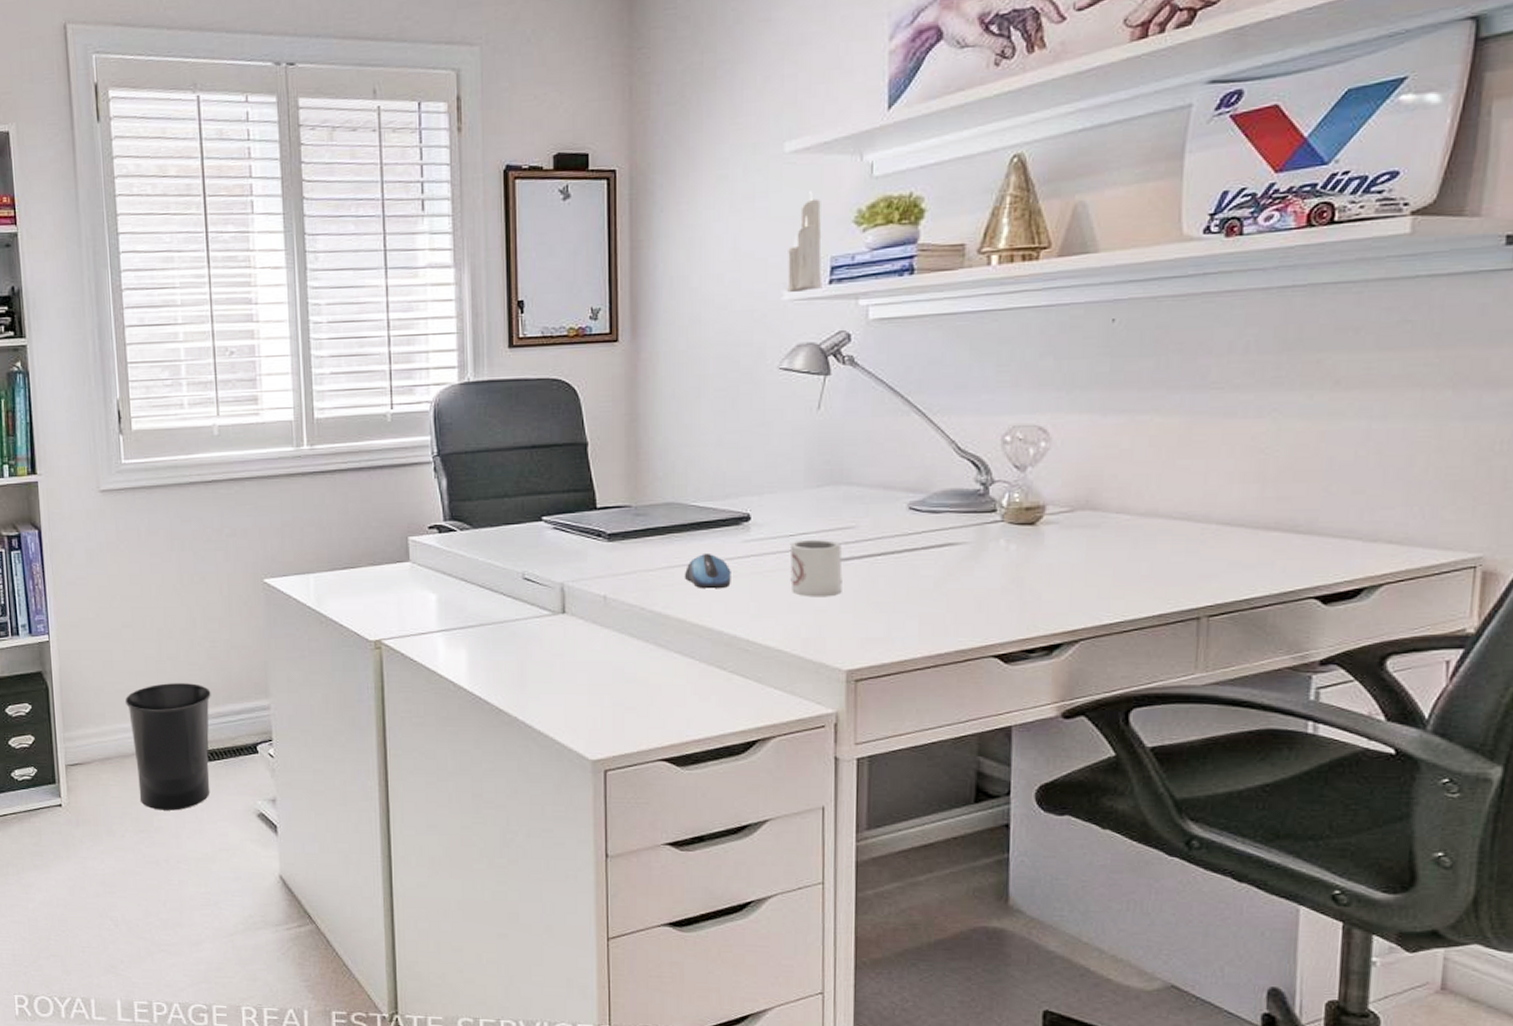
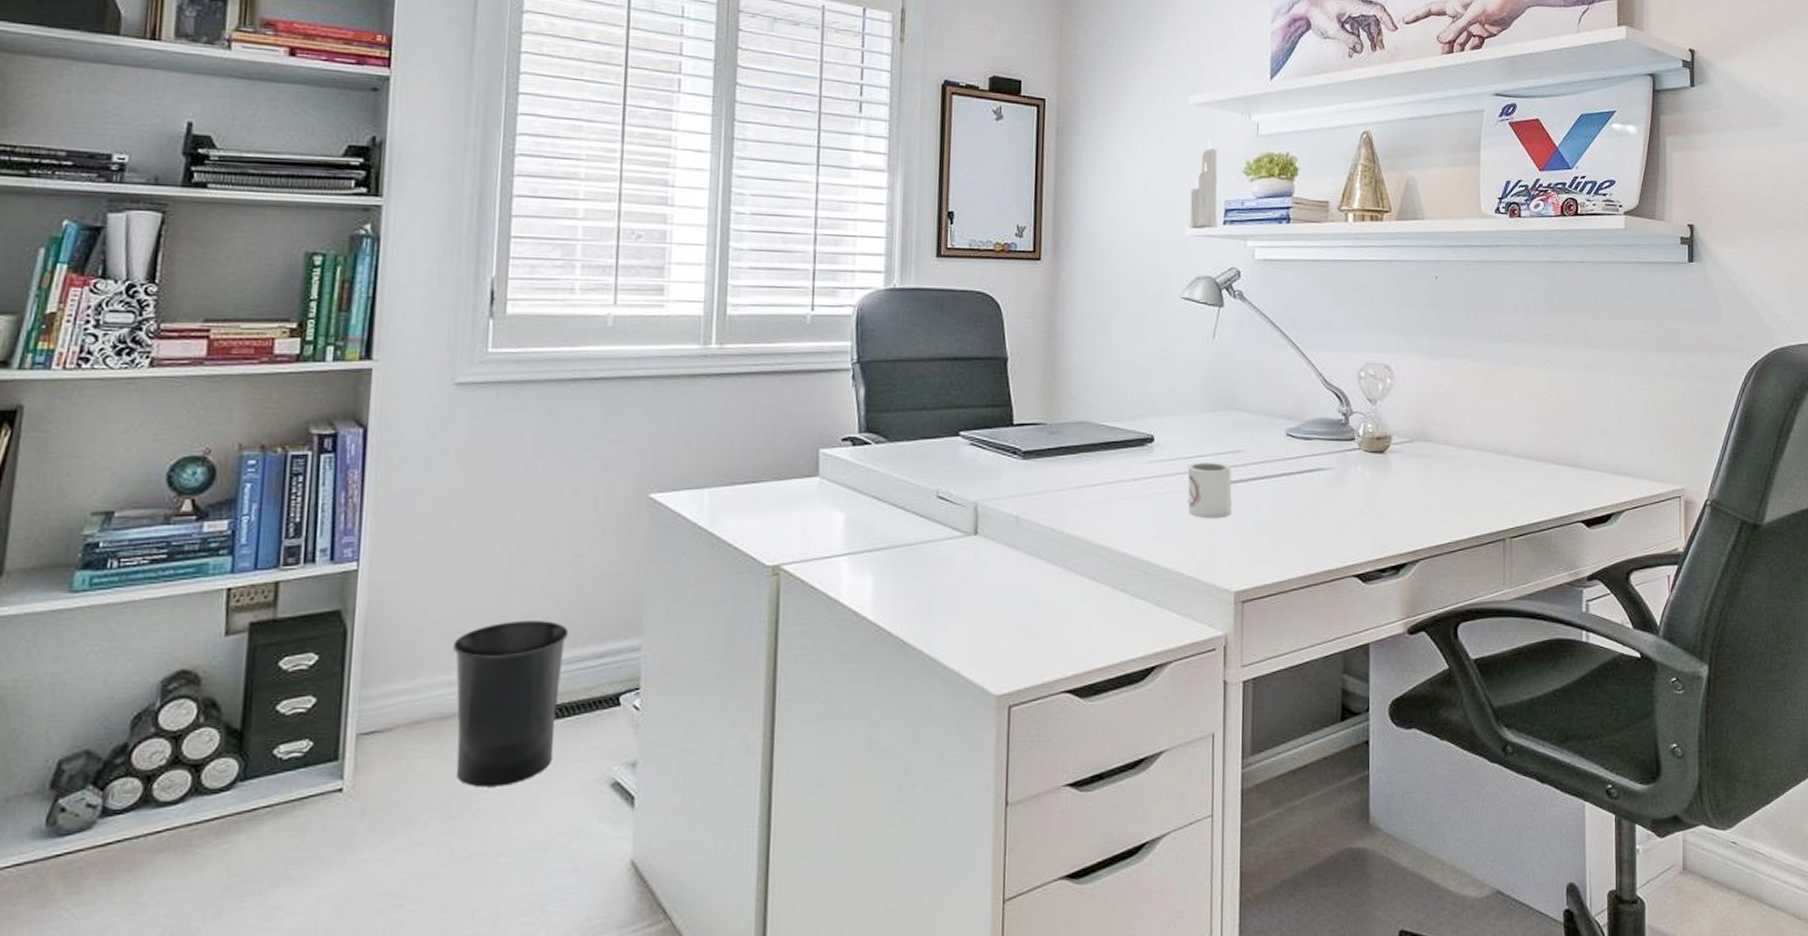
computer mouse: present [684,554,731,589] -> none [1092,474,1136,510]

